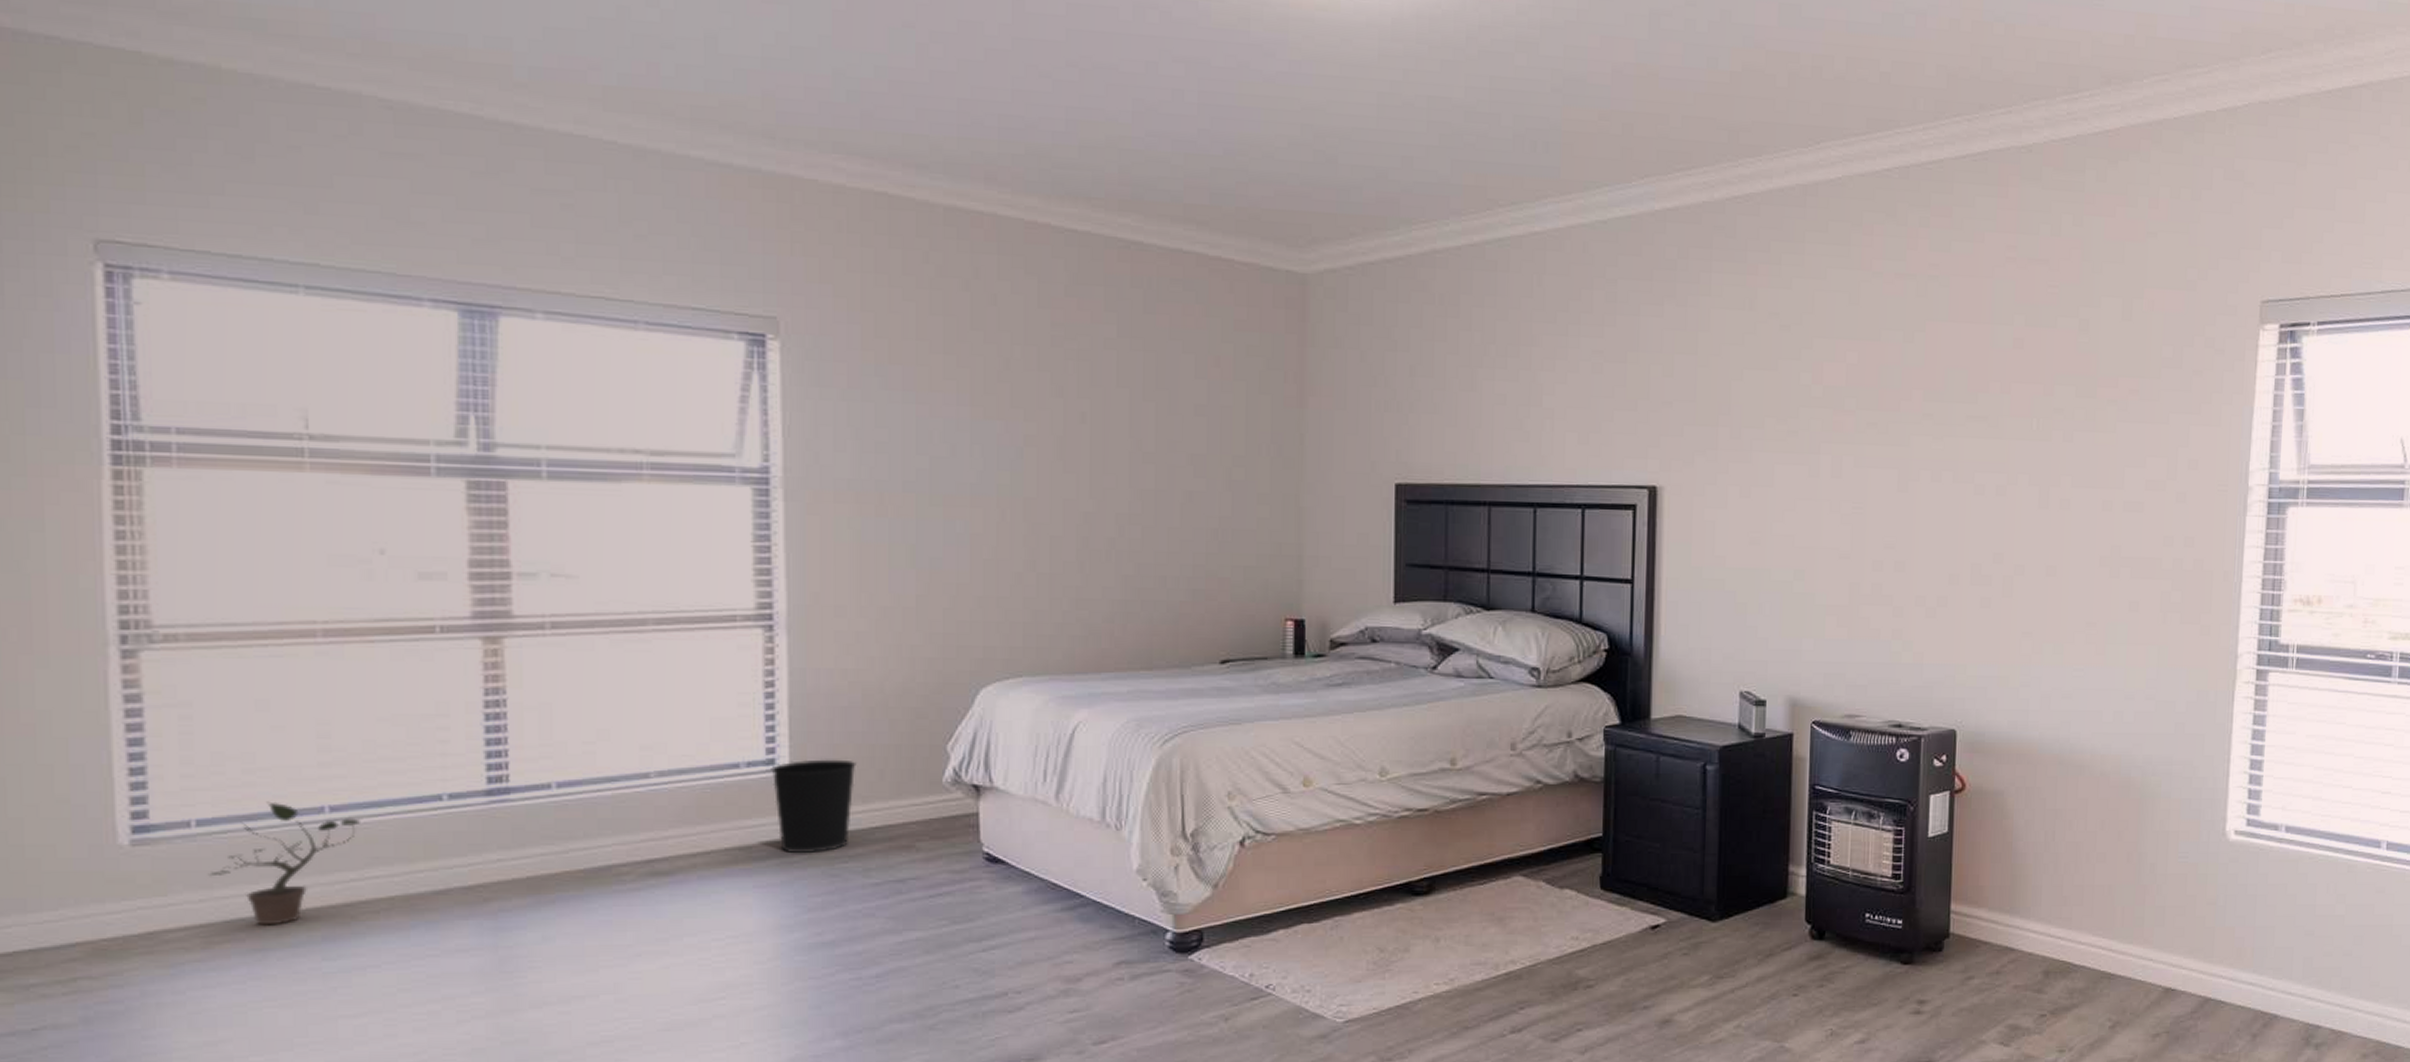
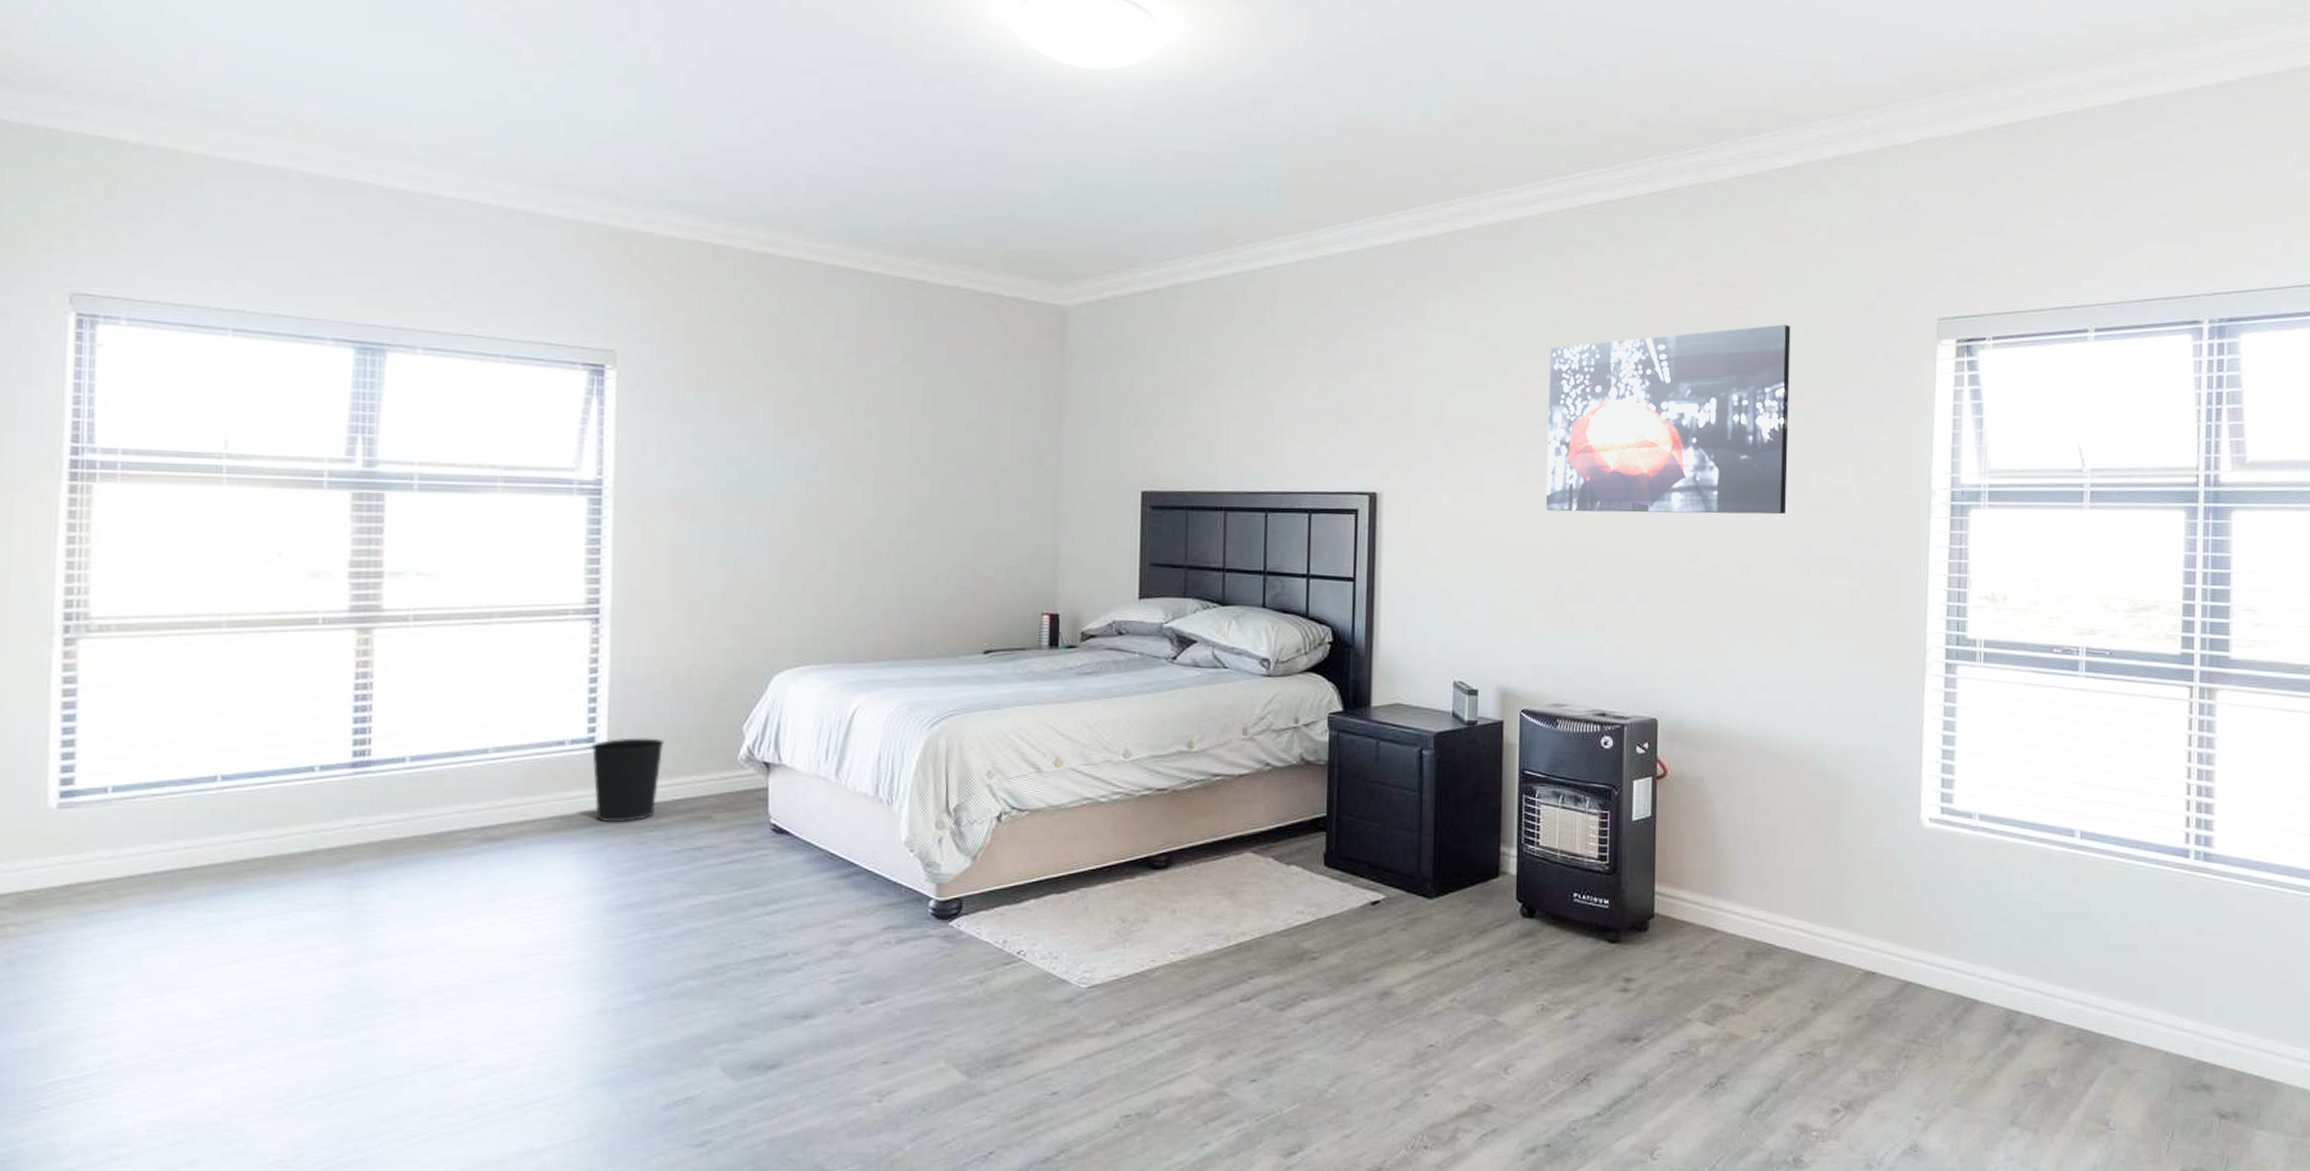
potted plant: present [207,801,362,926] -> none [118,771,247,881]
wall art: none [1841,305,2106,512] -> present [1546,324,1791,515]

